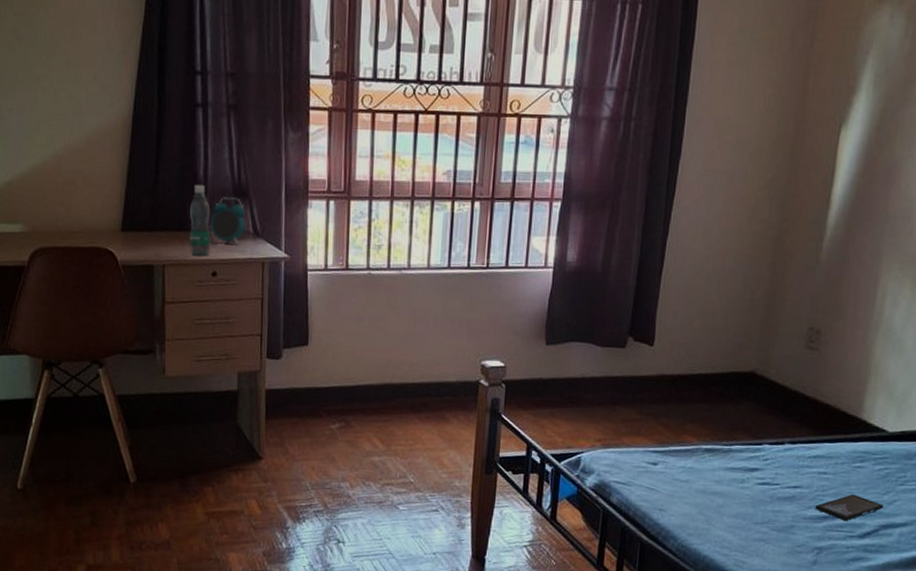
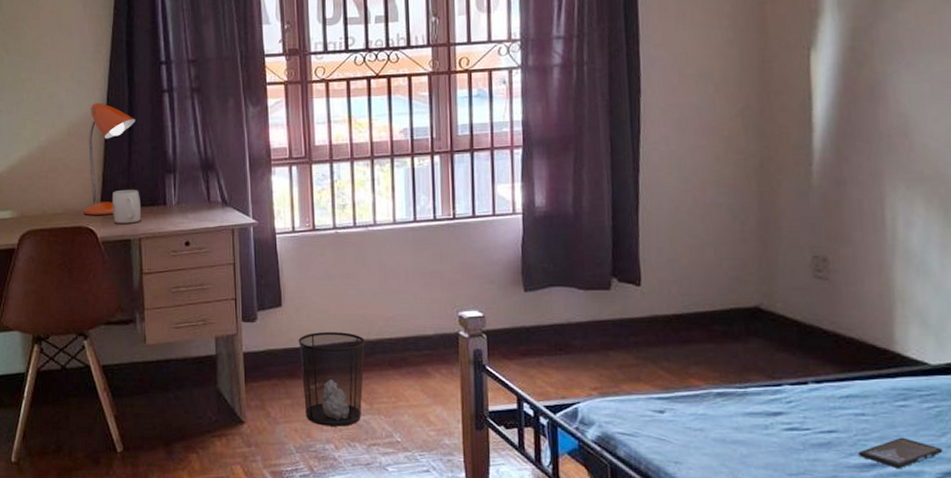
desk lamp: none [103,111,164,238] -> present [83,102,135,216]
mug: none [134,211,167,250] -> present [112,189,142,225]
bottle: present [189,184,211,257] -> none [161,161,183,229]
alarm clock: present [210,197,246,246] -> none [181,171,214,216]
waste bin: none [322,373,390,466] -> present [298,331,366,427]

